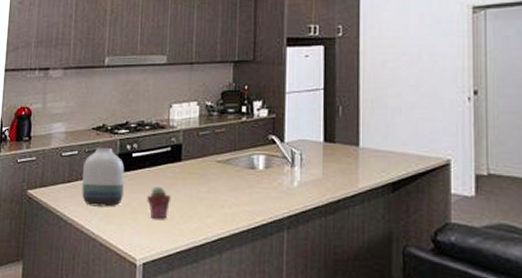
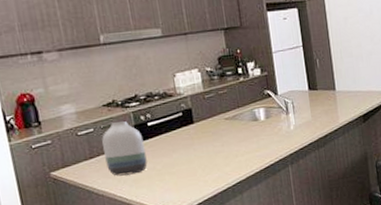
potted succulent: present [147,186,172,219] -> none [169,148,192,177]

